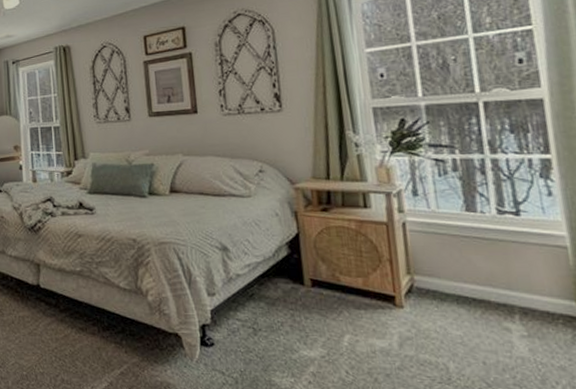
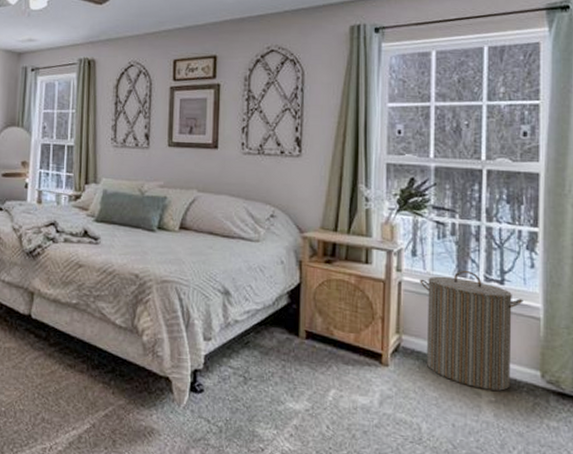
laundry hamper: none [425,205,545,325] -> present [419,271,523,391]

